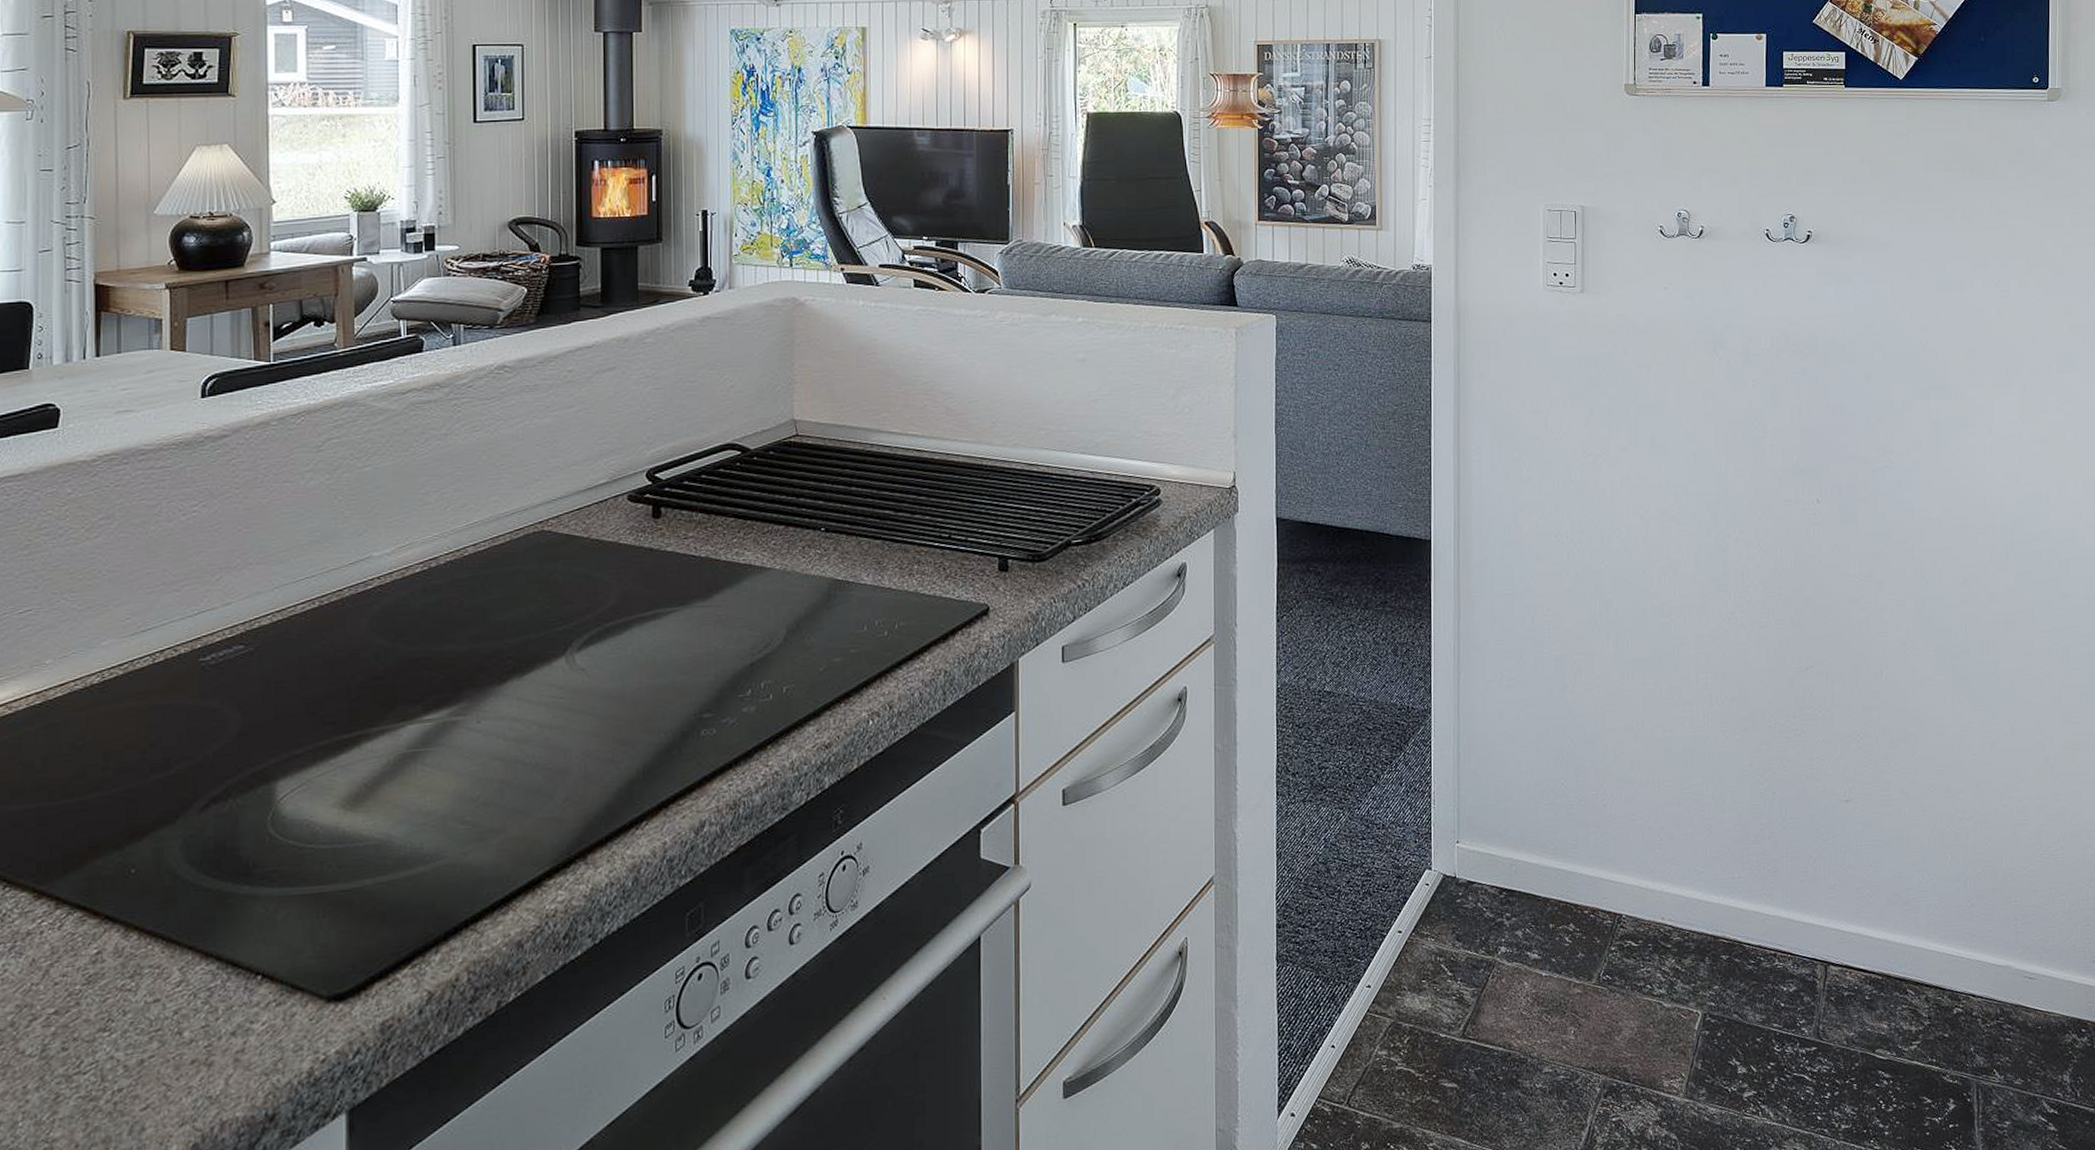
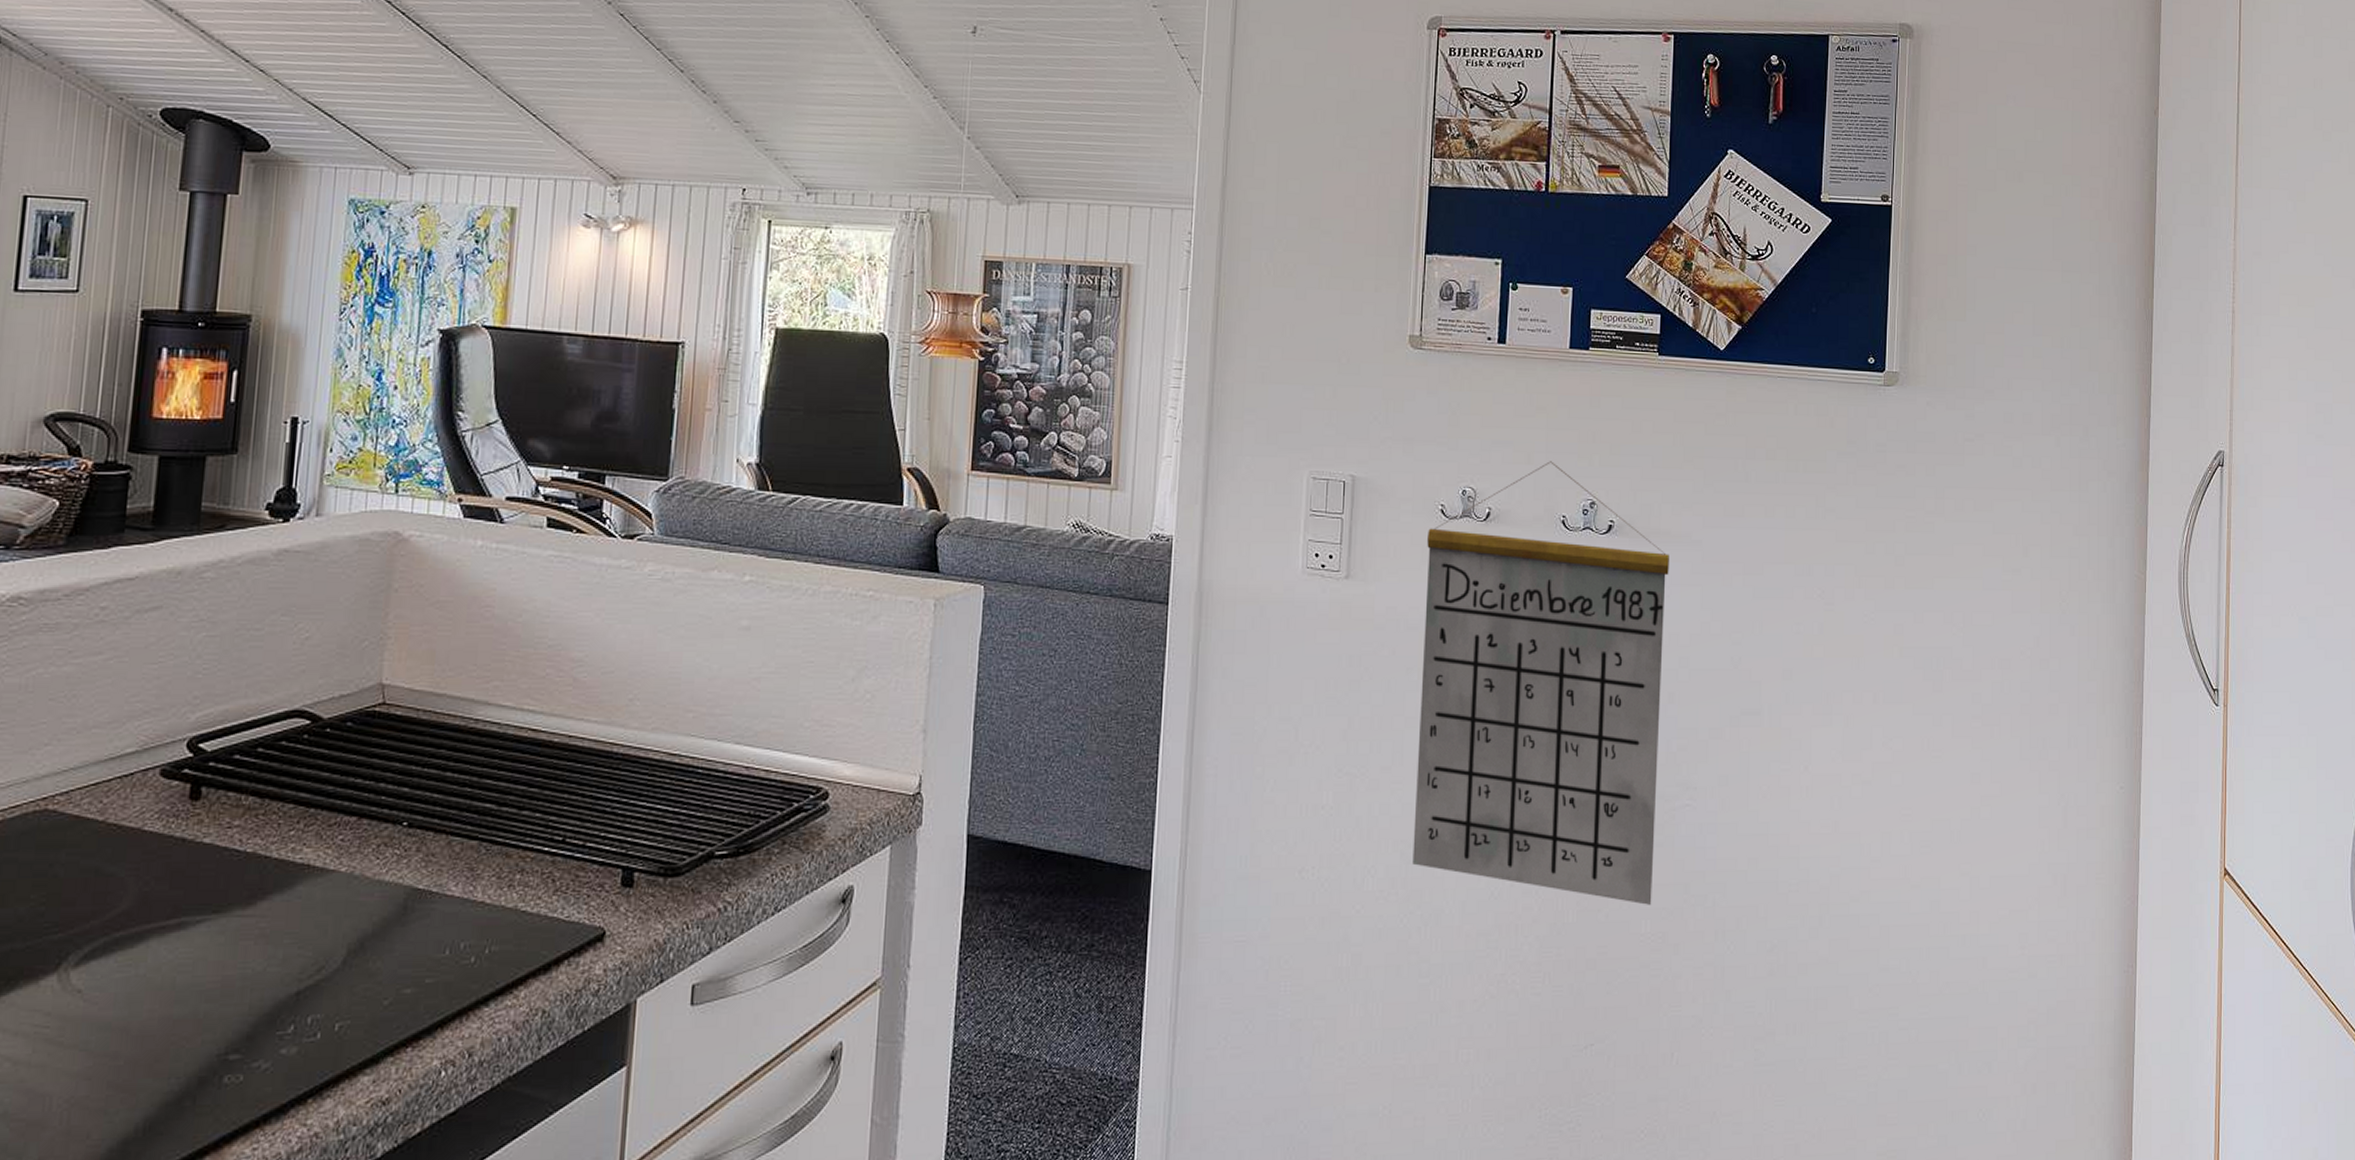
calendar: none [1649,184,1862,551] -> present [1412,461,1669,905]

